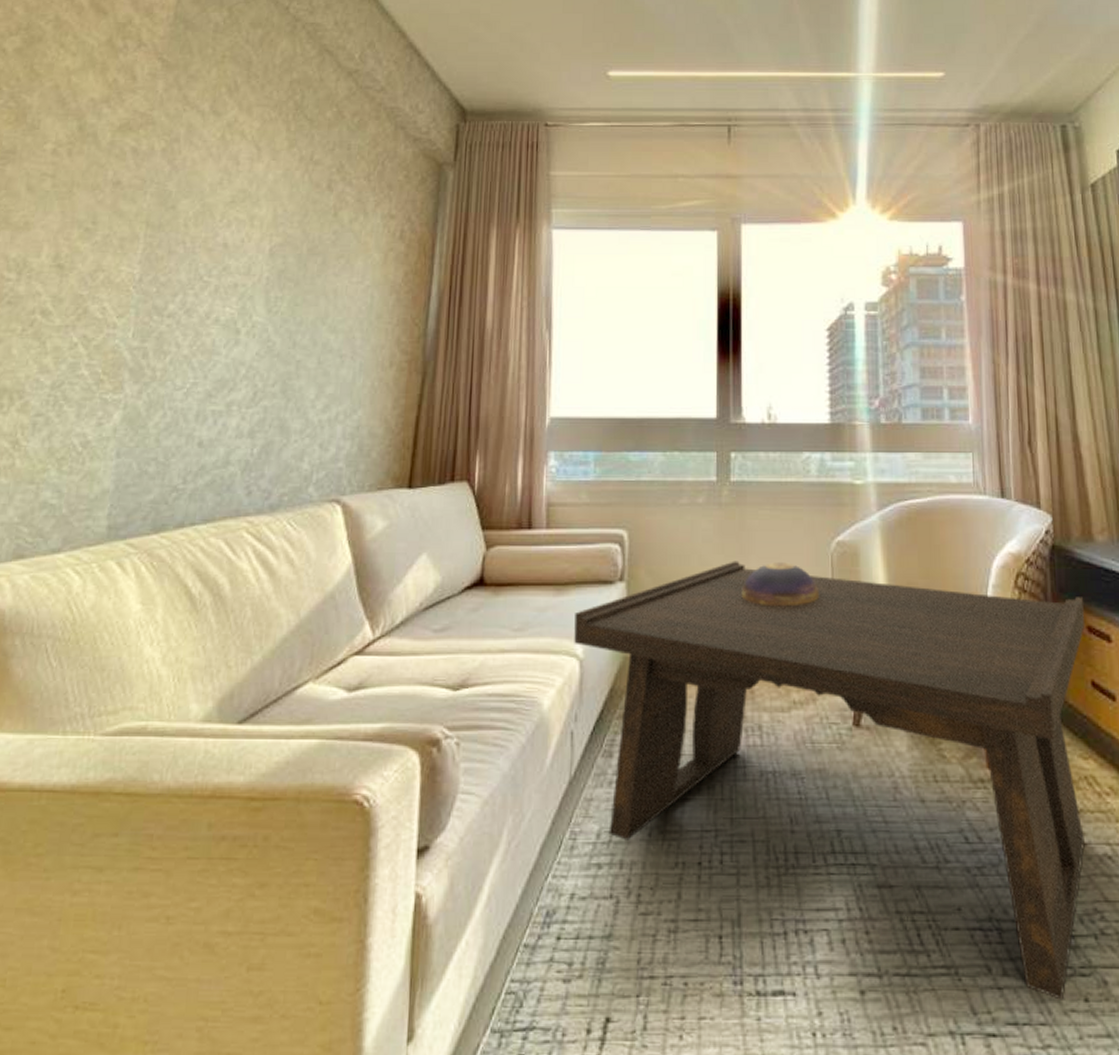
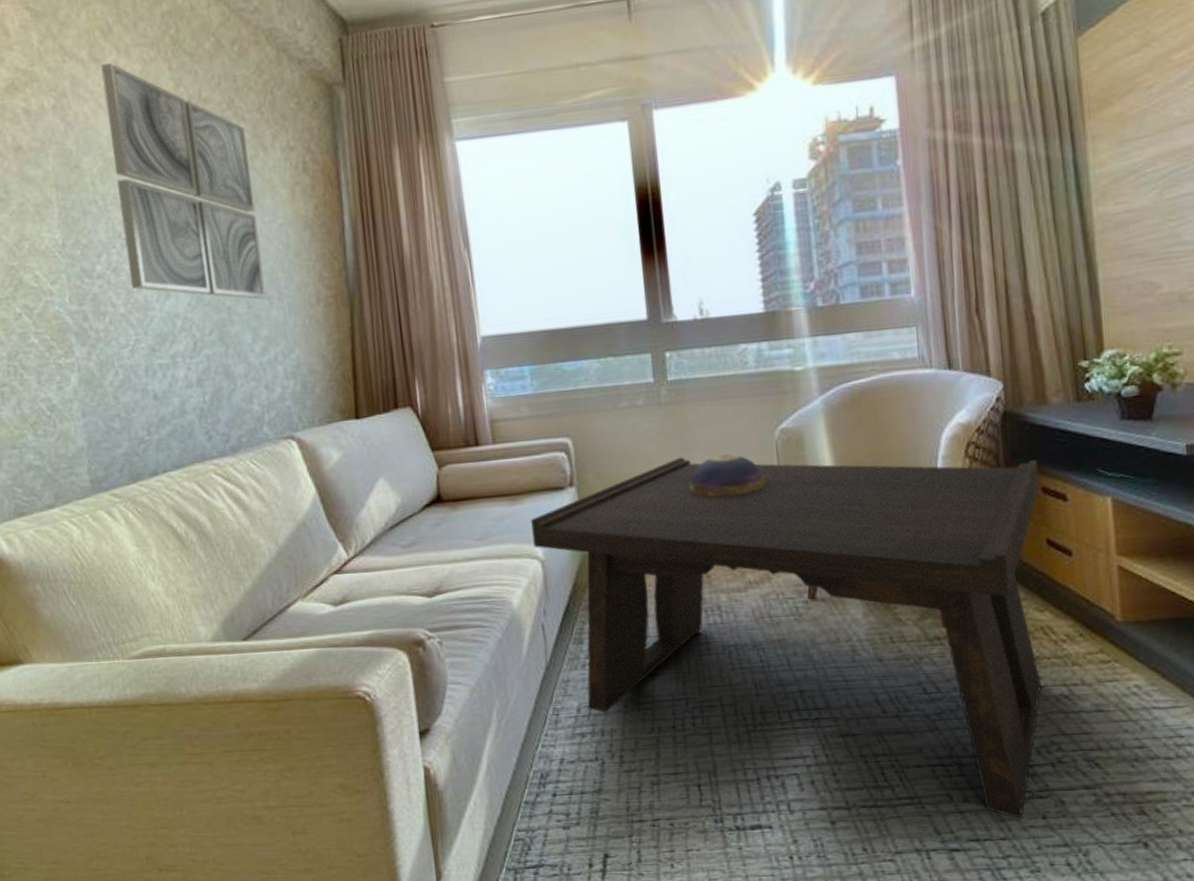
wall art: none [201,118,349,356] -> present [100,63,266,300]

